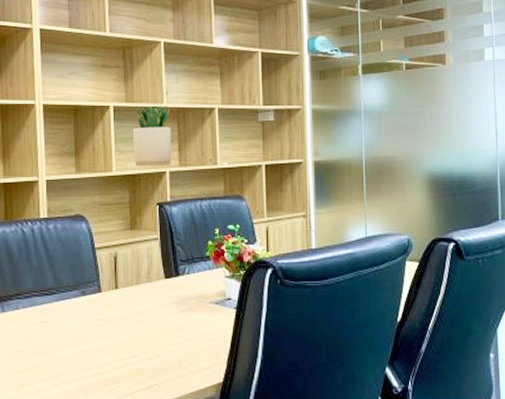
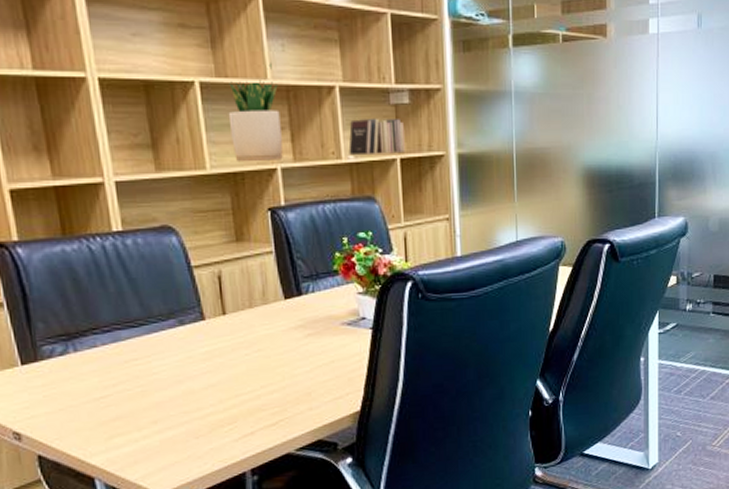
books: none [223,132,269,162] -> present [348,118,405,156]

